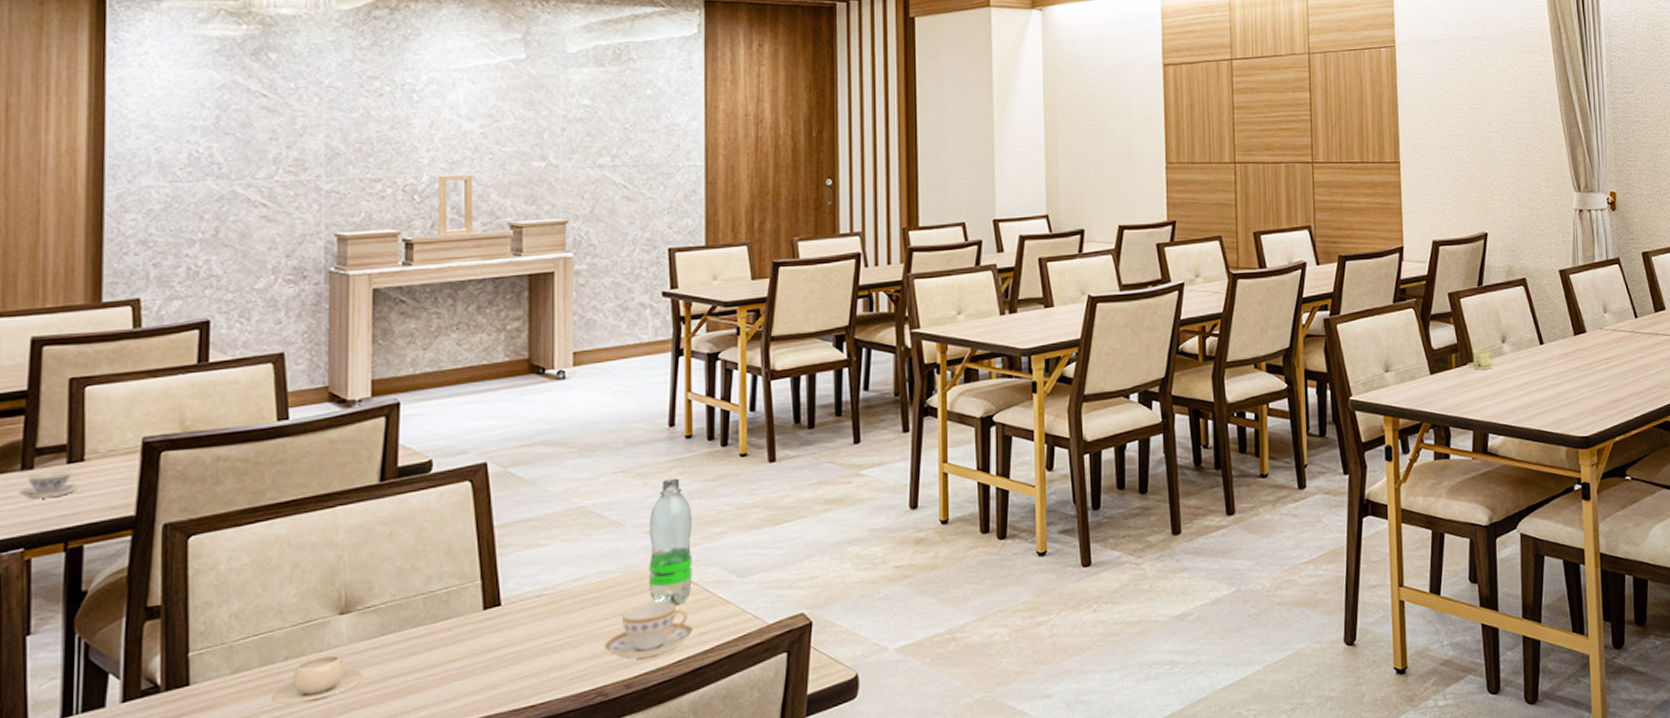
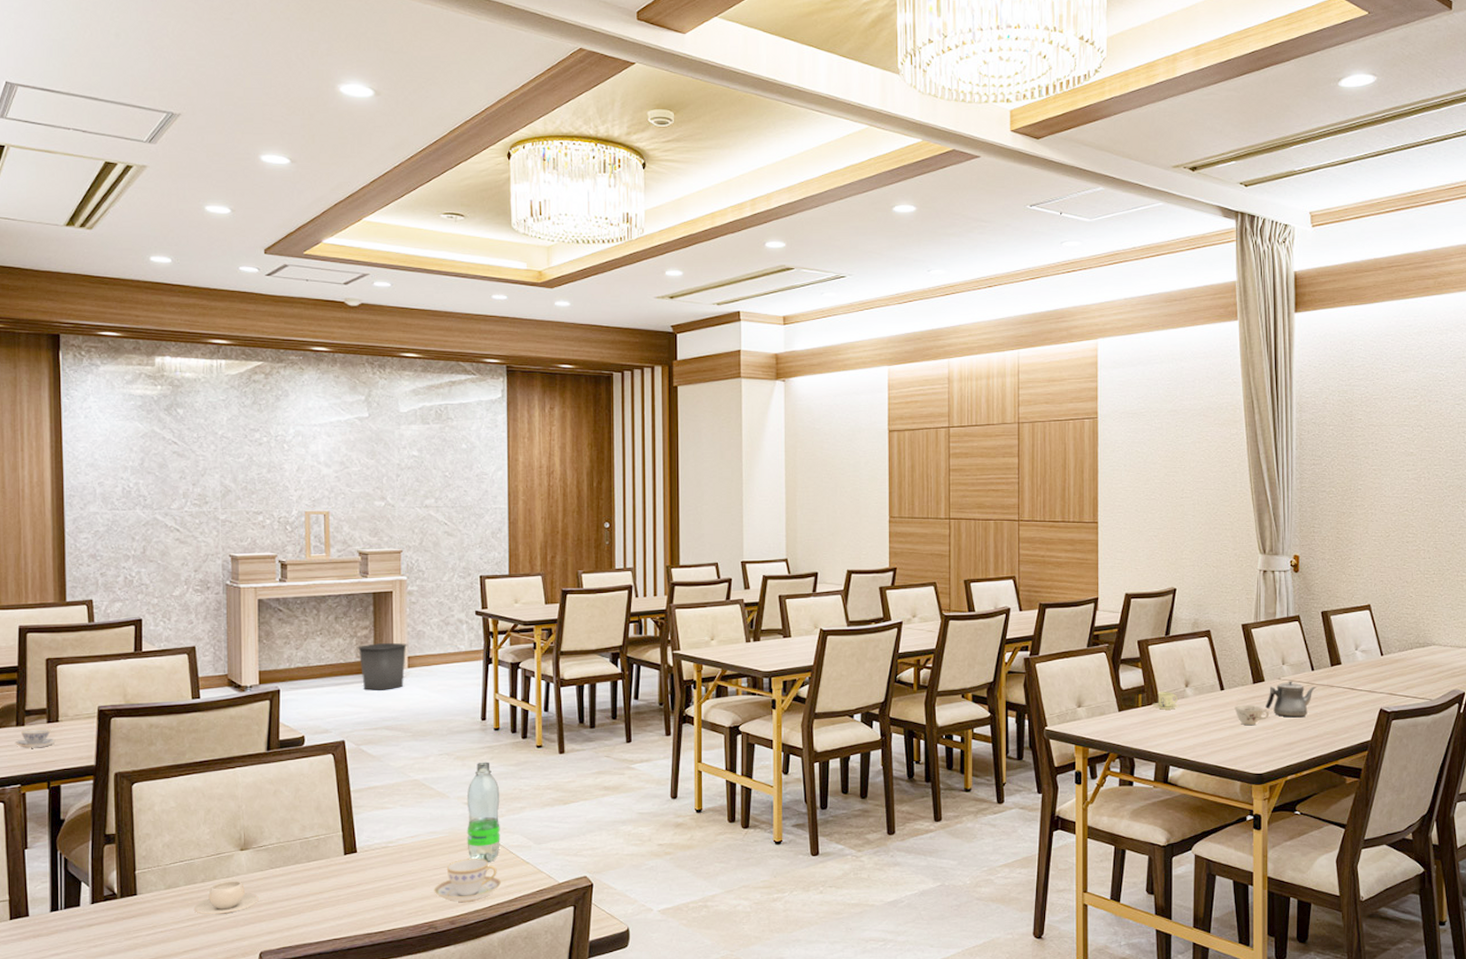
waste bin: none [506,335,574,397] -> present [357,642,408,690]
teacup: none [1555,359,1593,383] -> present [1234,705,1269,726]
teapot: none [1588,330,1641,372] -> present [1266,681,1317,718]

